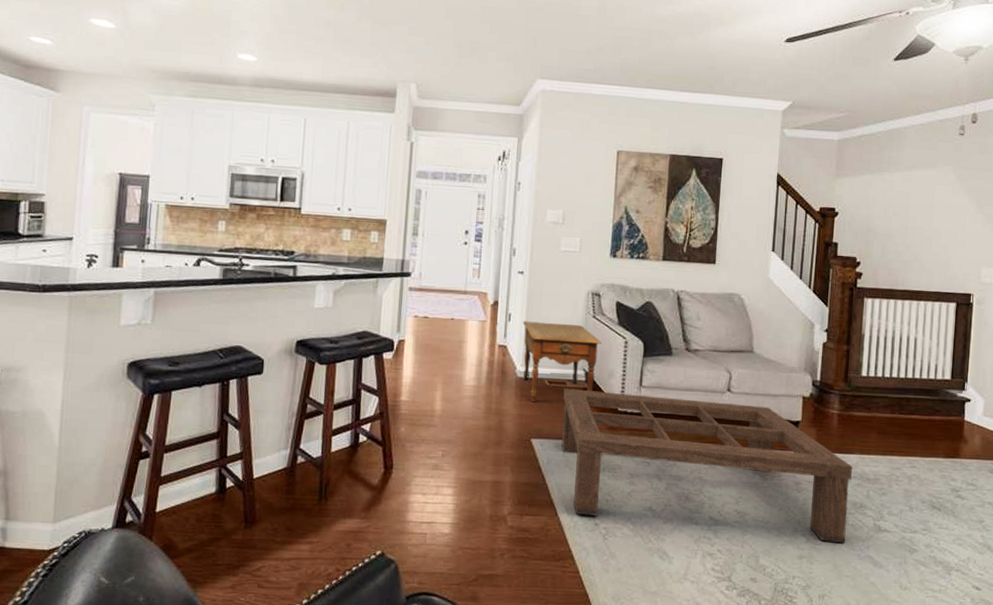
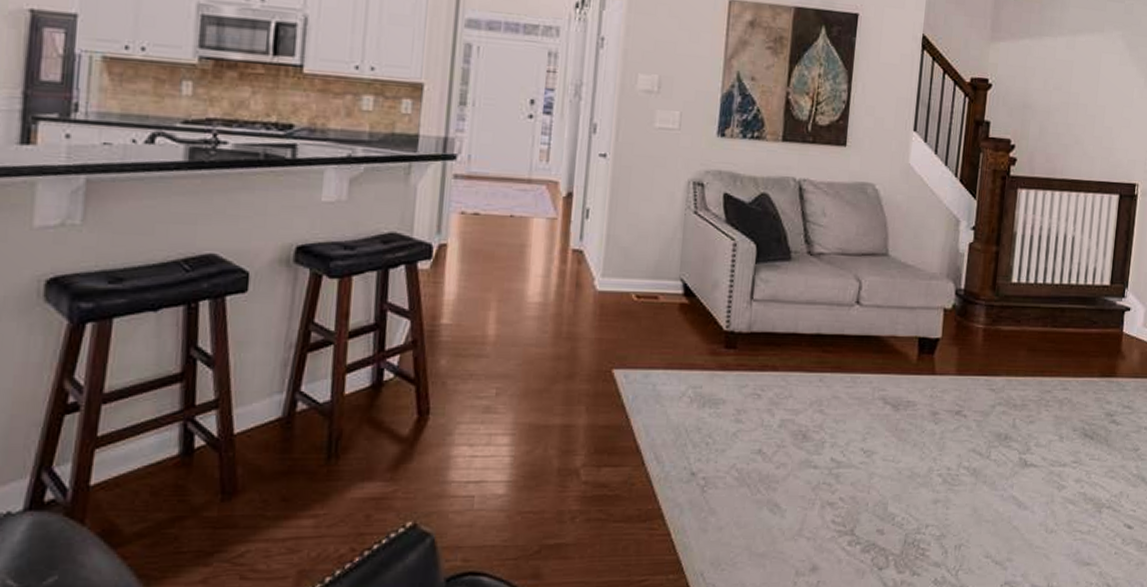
side table: present [523,321,602,402] -> none [603,218,705,323]
coffee table: present [561,388,852,544] -> none [651,304,998,483]

